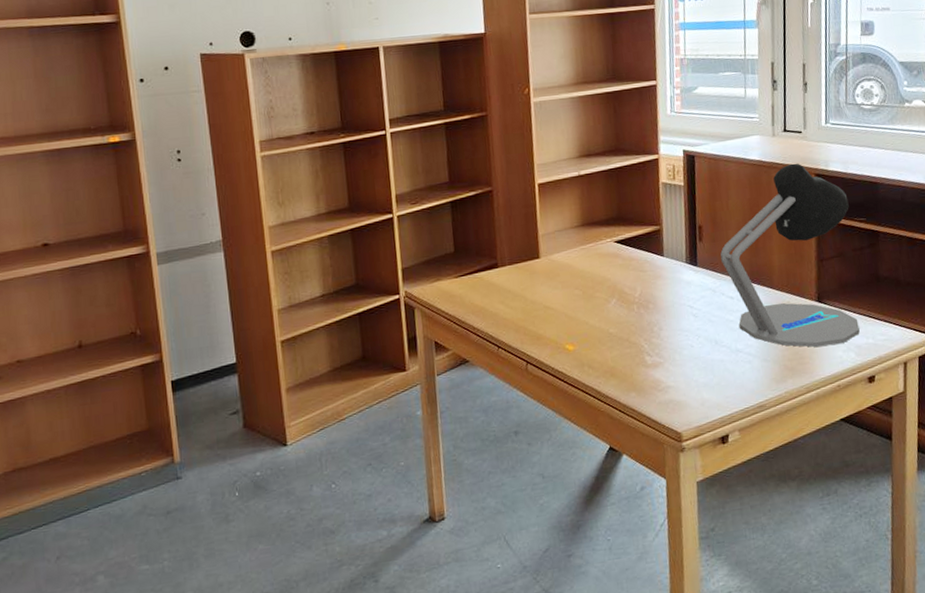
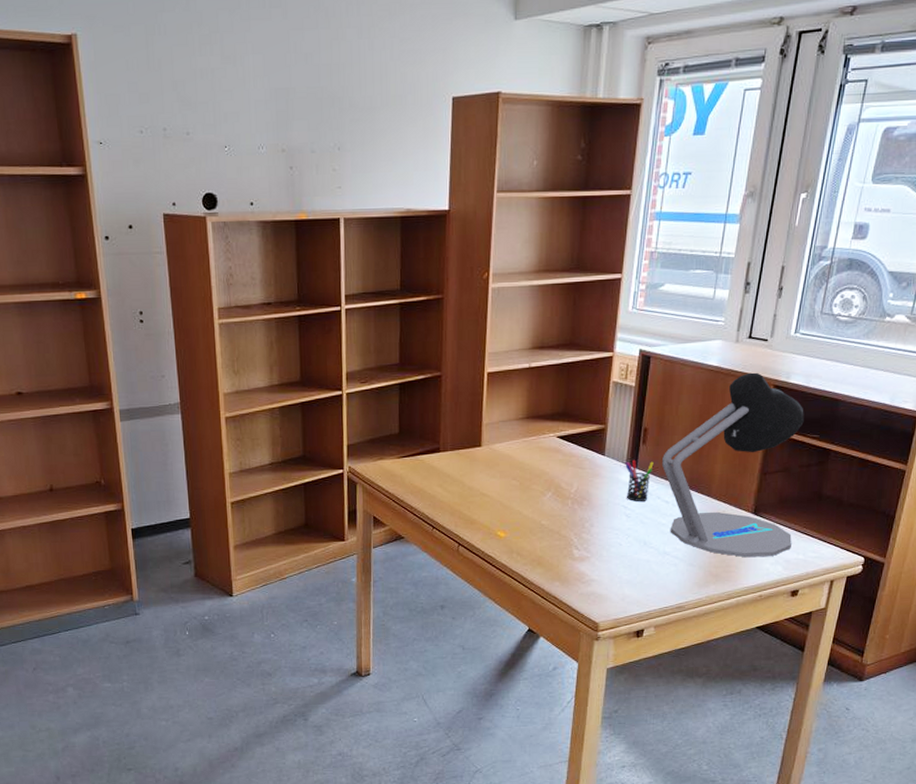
pen holder: none [685,257,713,300] -> present [625,459,654,501]

